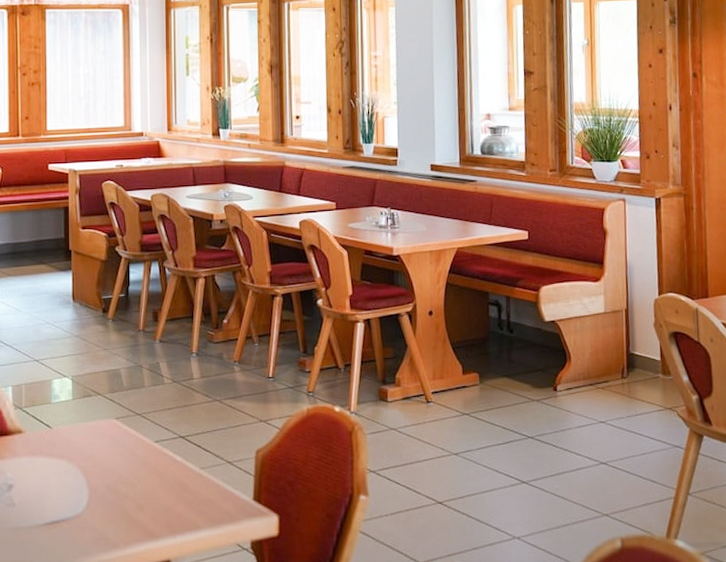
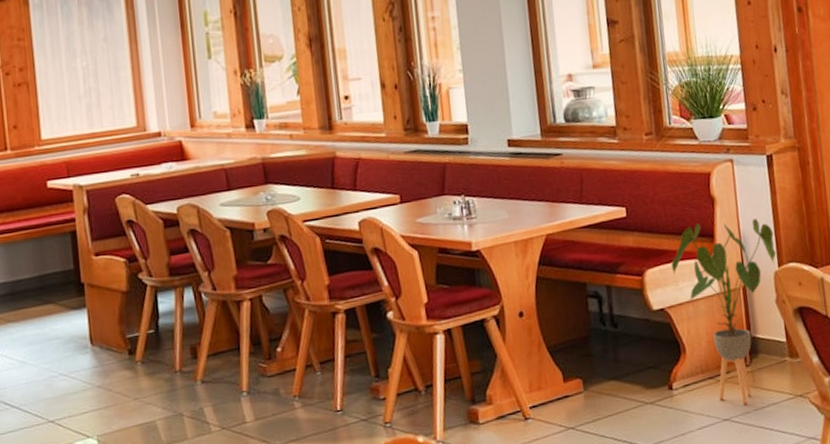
house plant: none [564,251,658,410] -> present [671,219,777,404]

